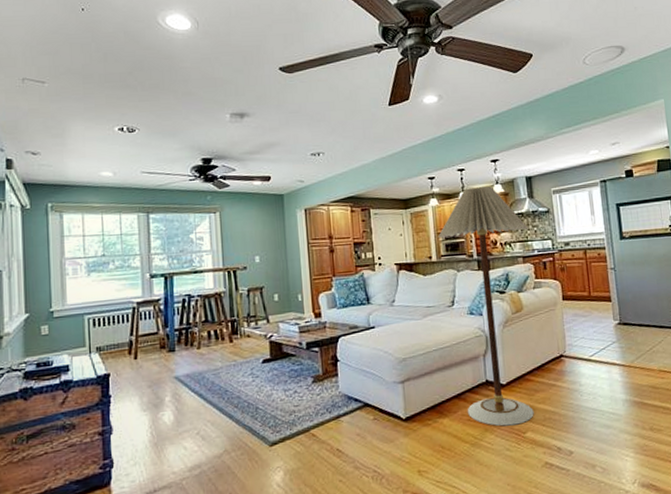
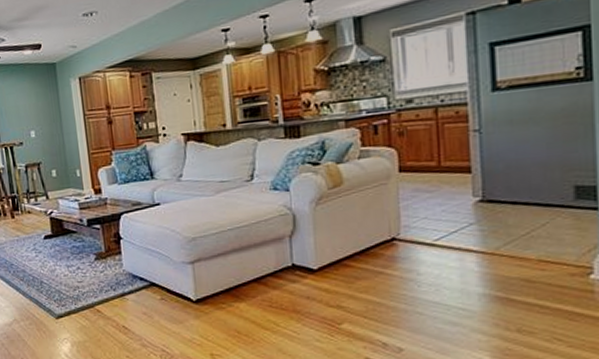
floor lamp: present [438,186,534,426] -> none [234,34,356,315]

